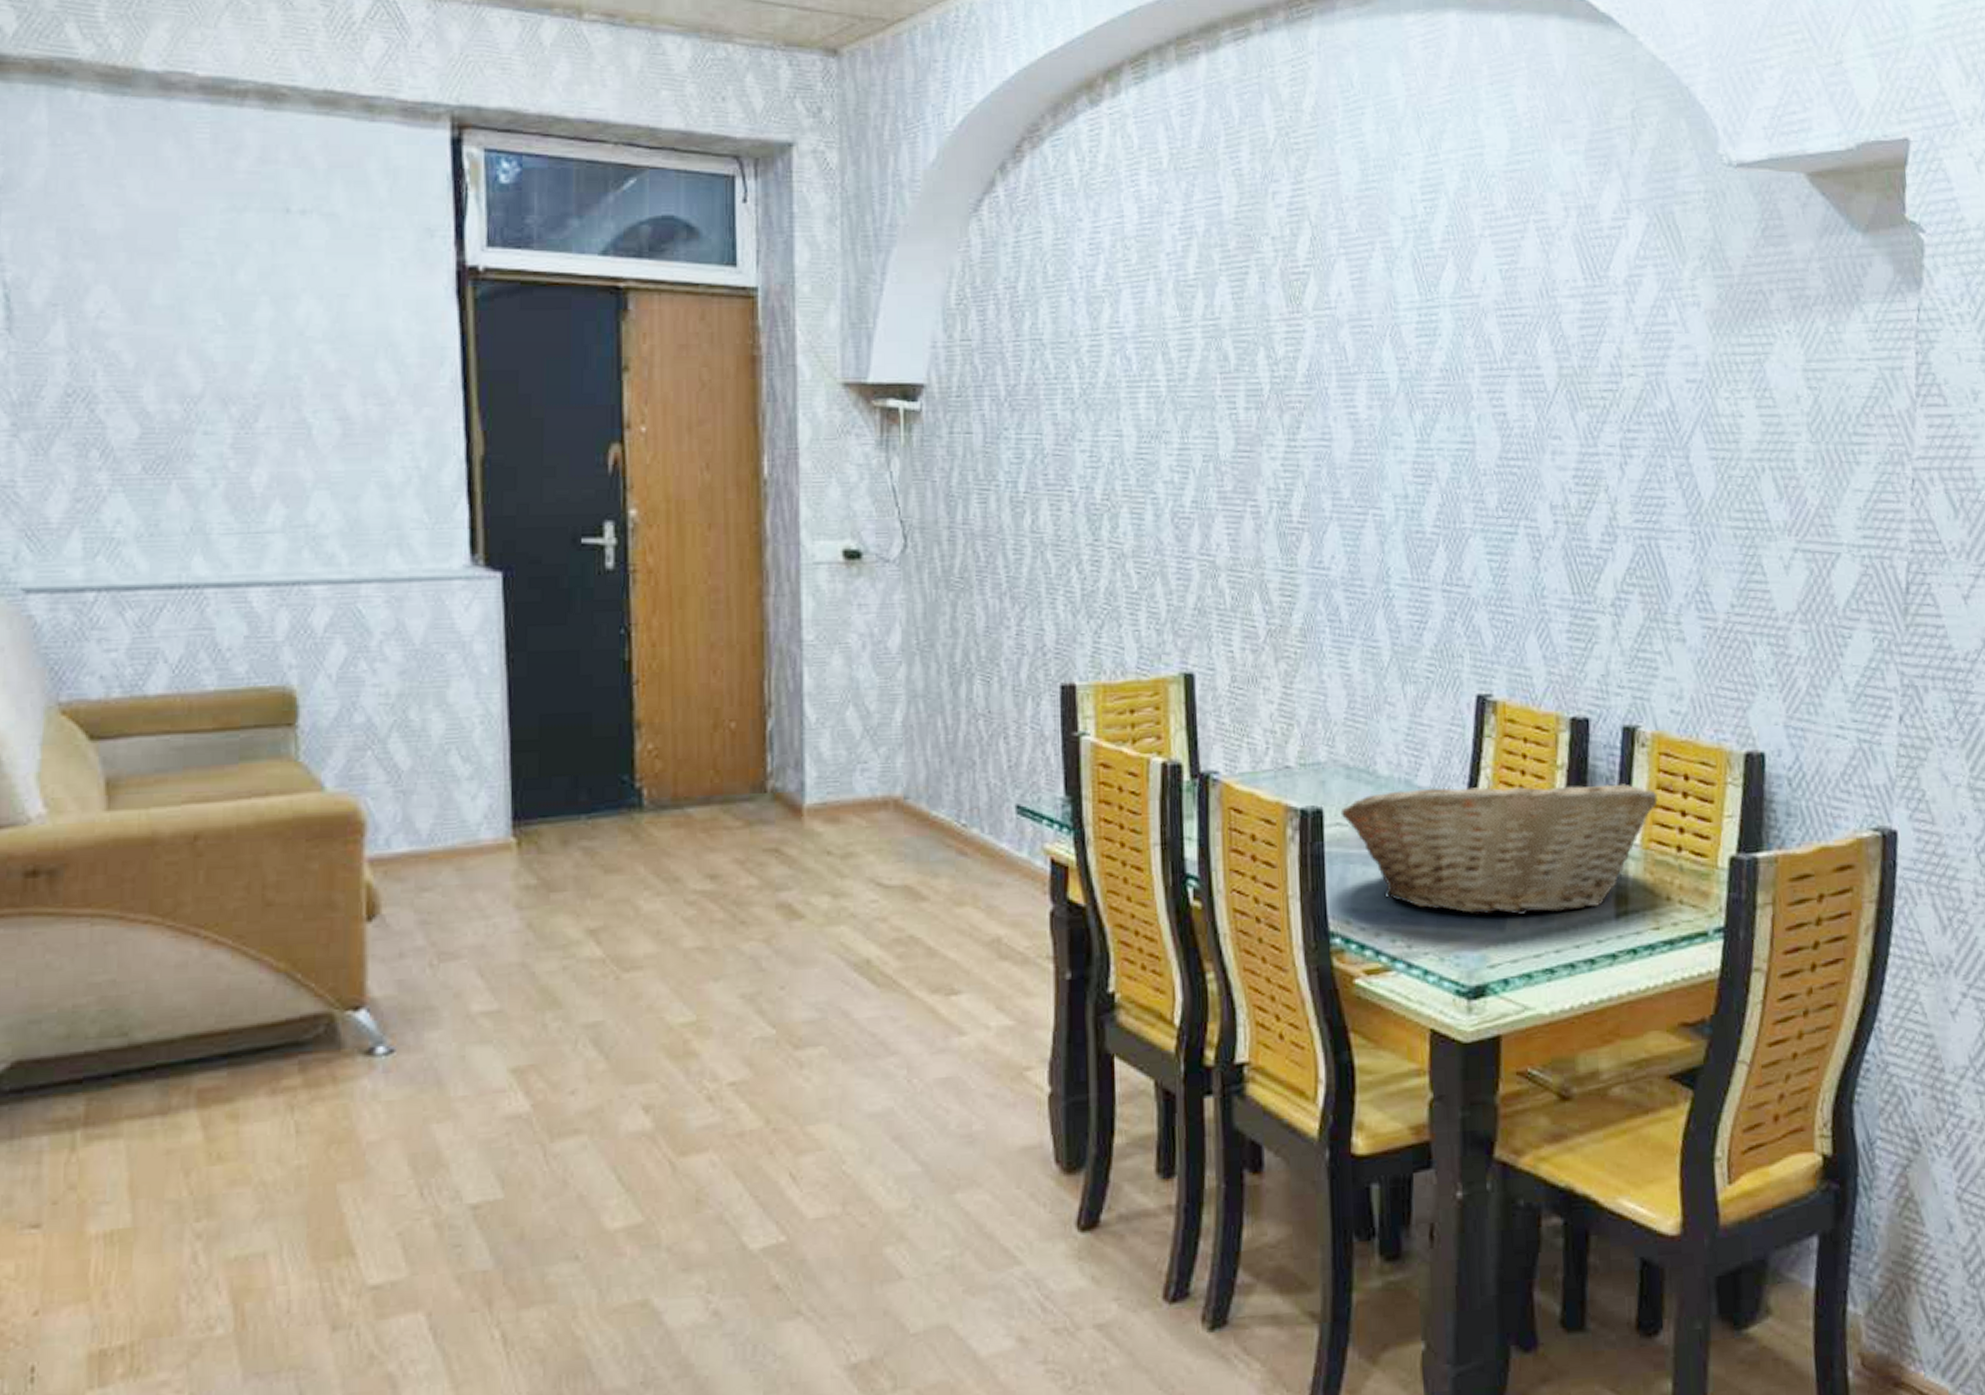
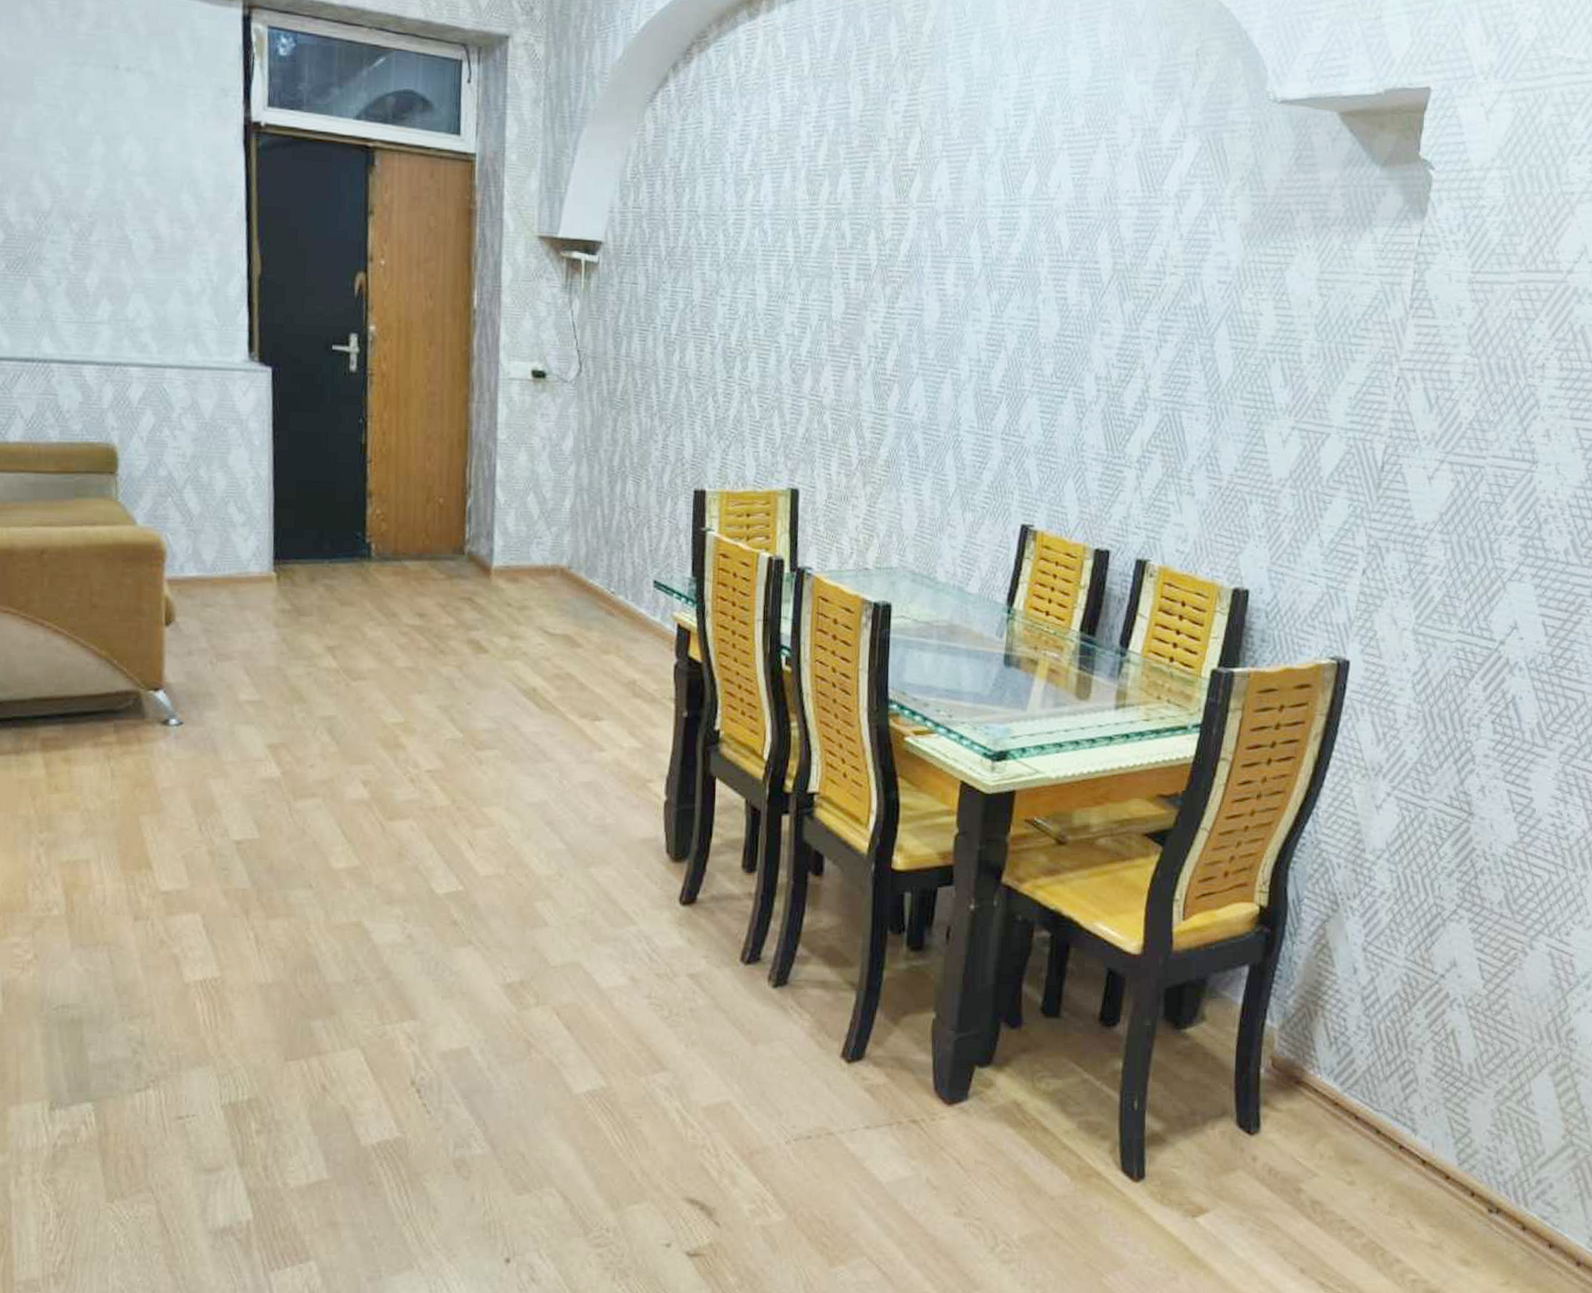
fruit basket: present [1340,775,1658,915] -> none [905,588,1159,700]

